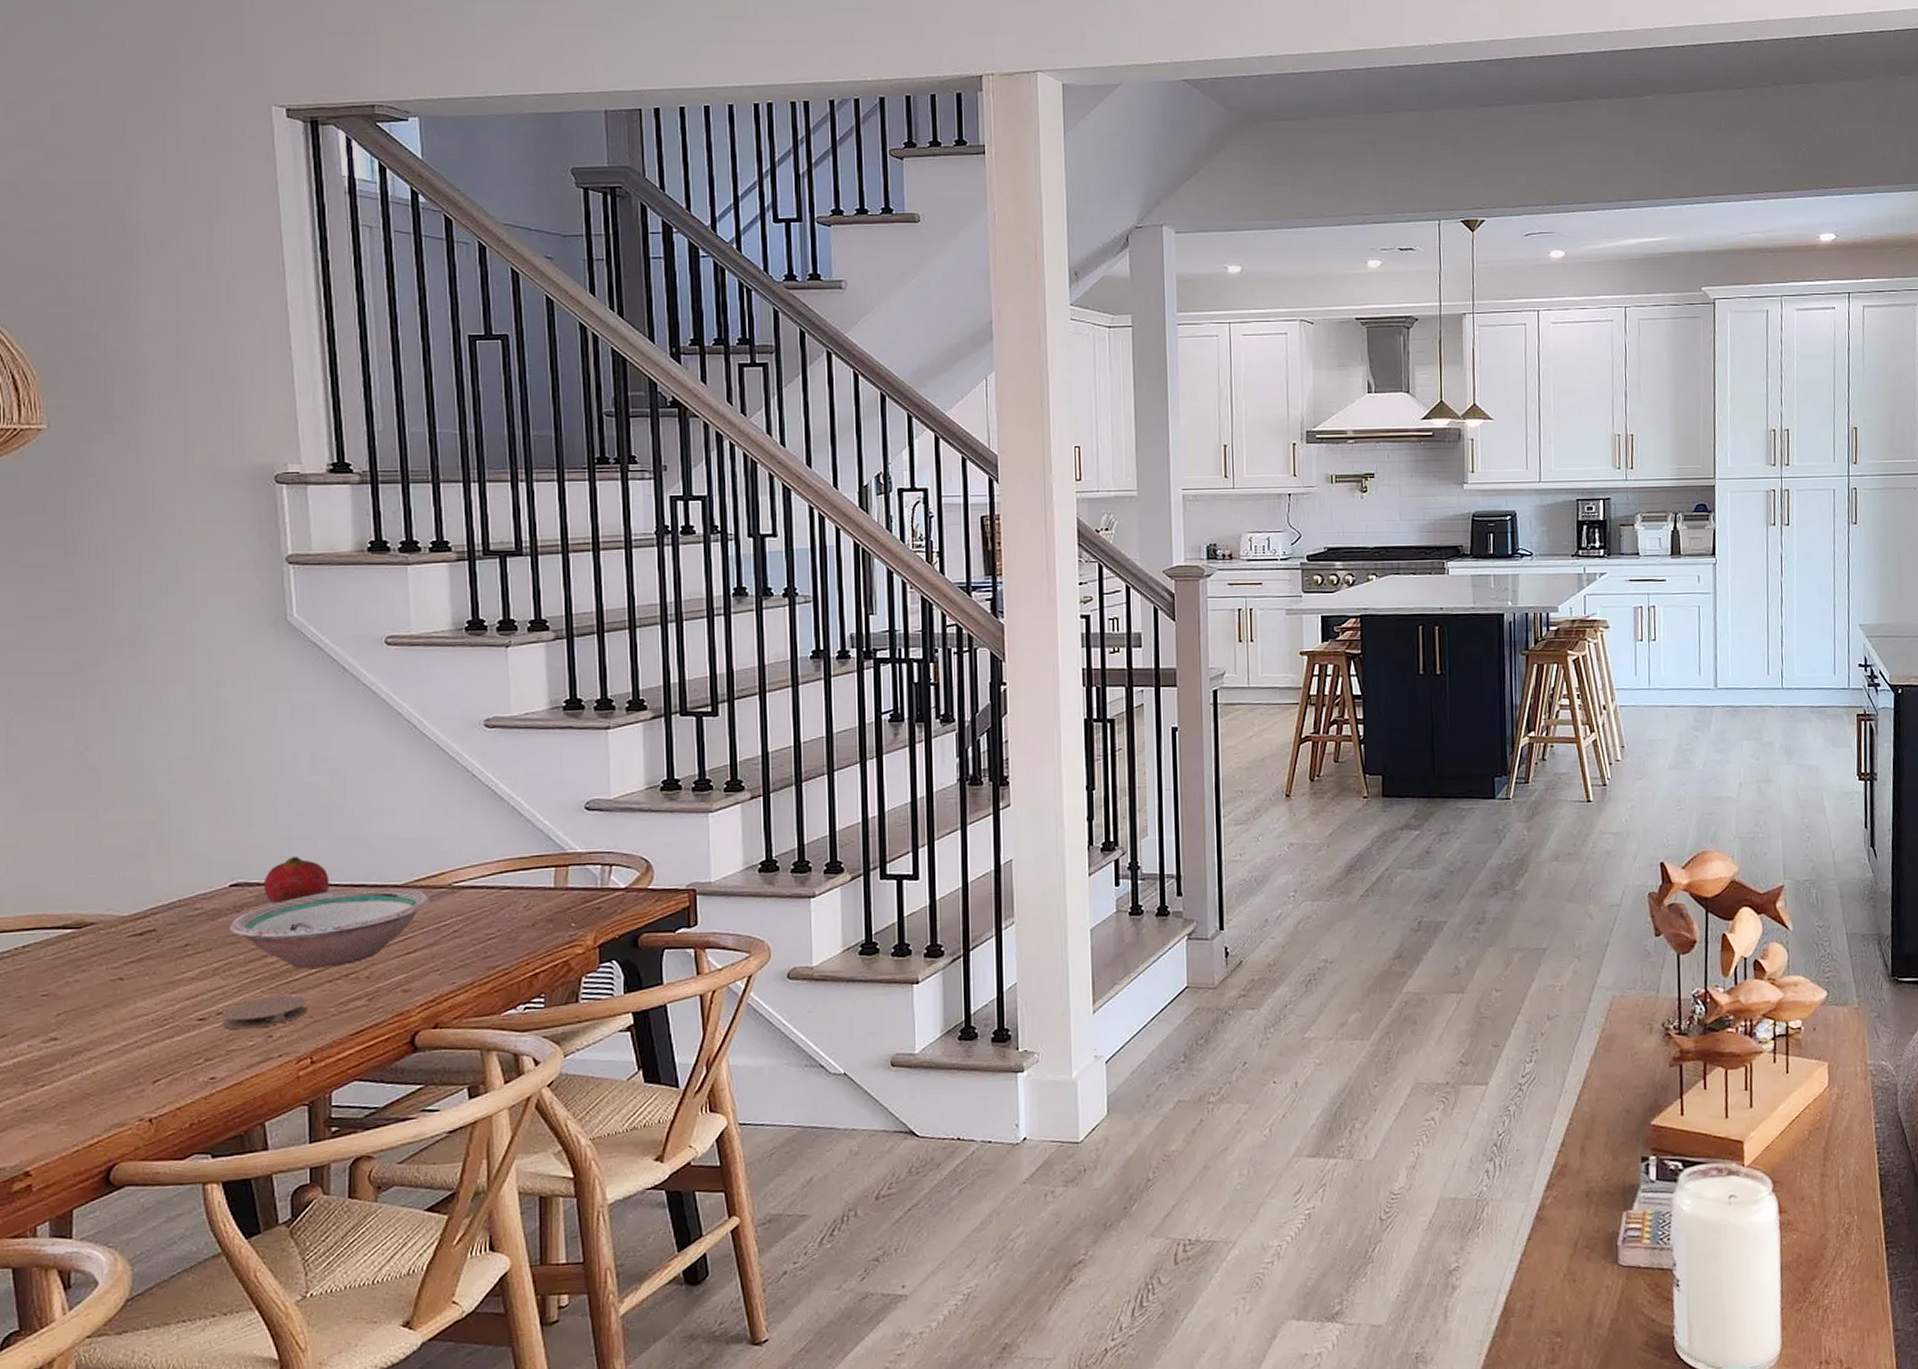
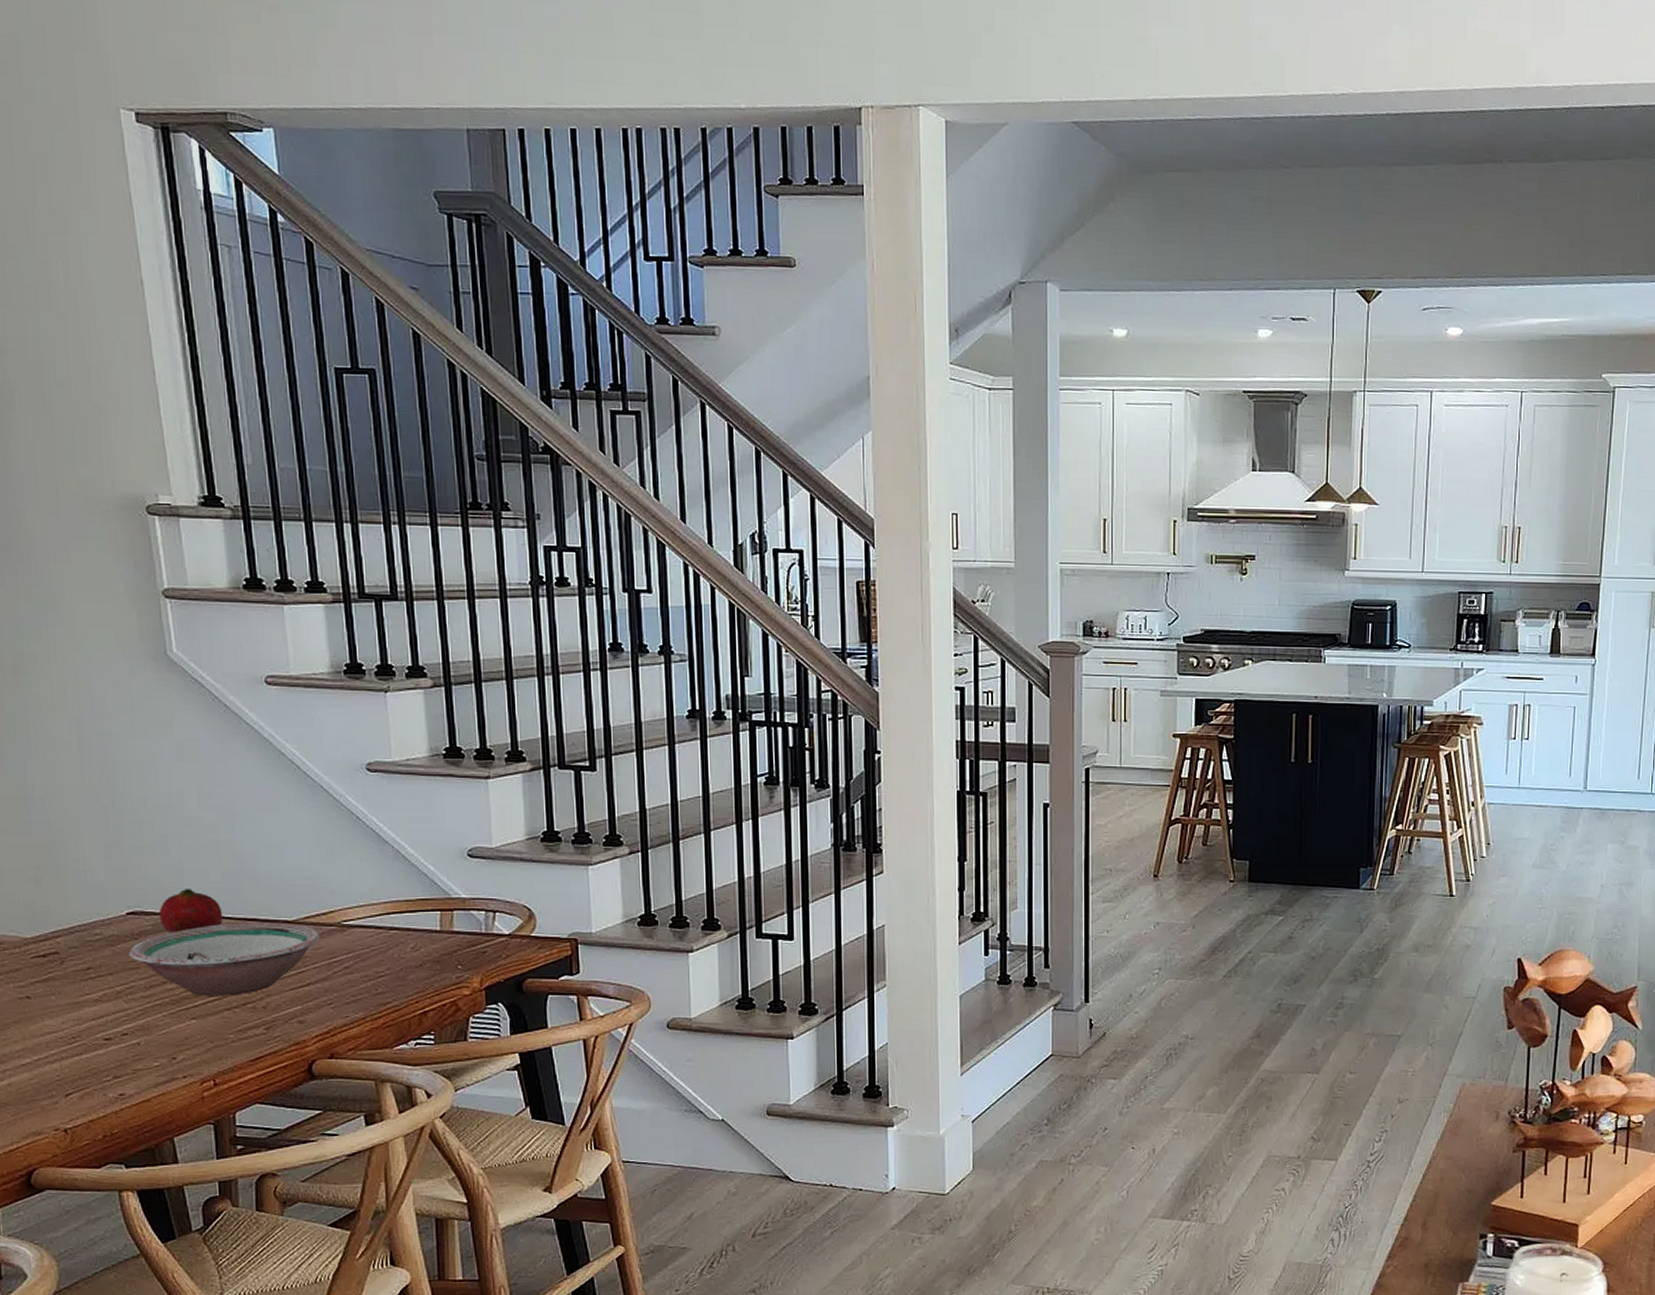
coaster: present [221,995,308,1030] -> none [125,1021,209,1051]

